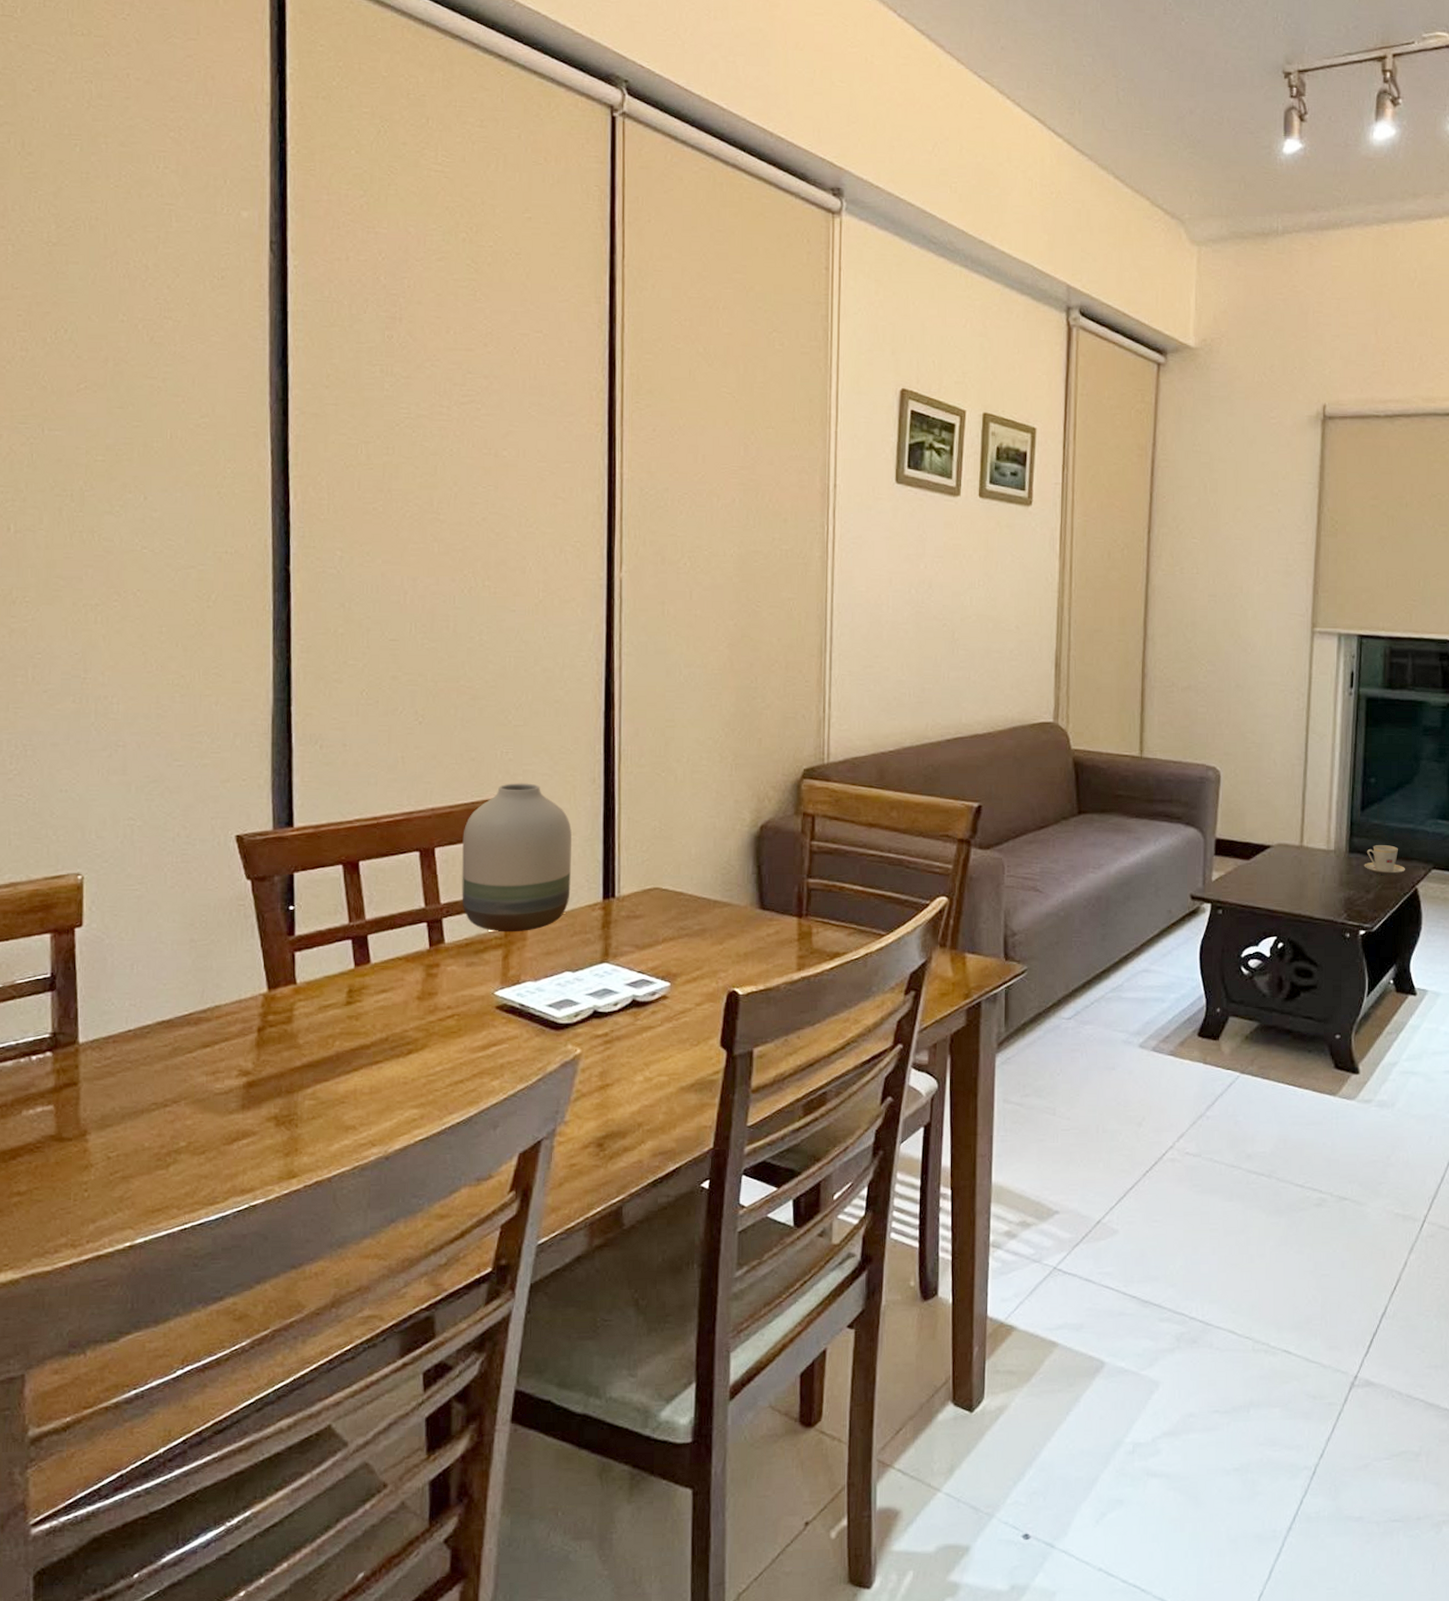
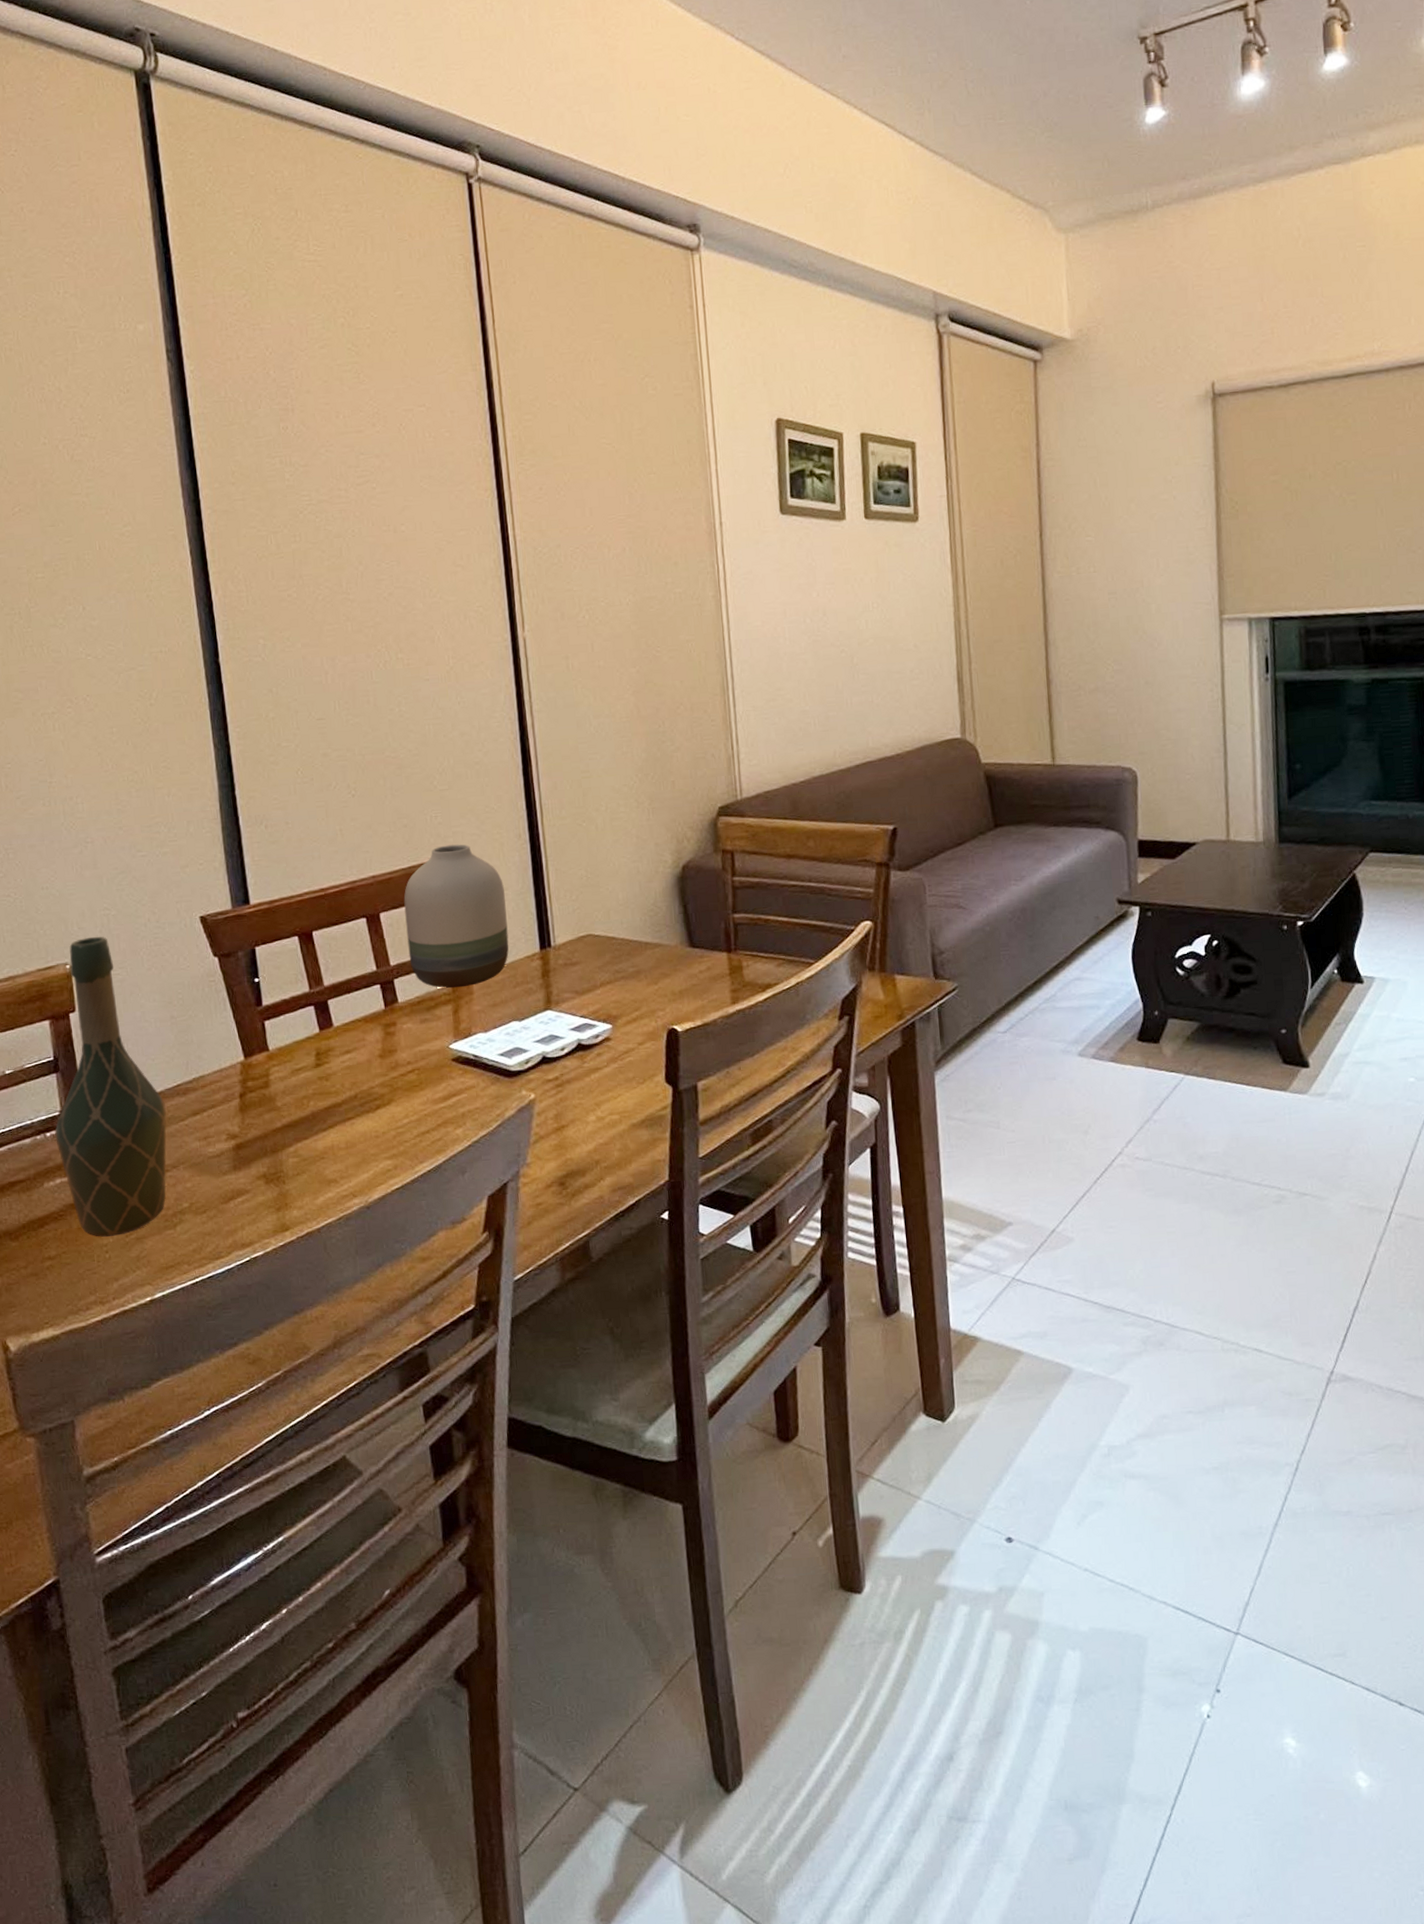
wine bottle: none [42,847,173,1173] -> present [55,936,167,1237]
teacup: present [1364,845,1405,876] -> none [1296,831,1341,863]

